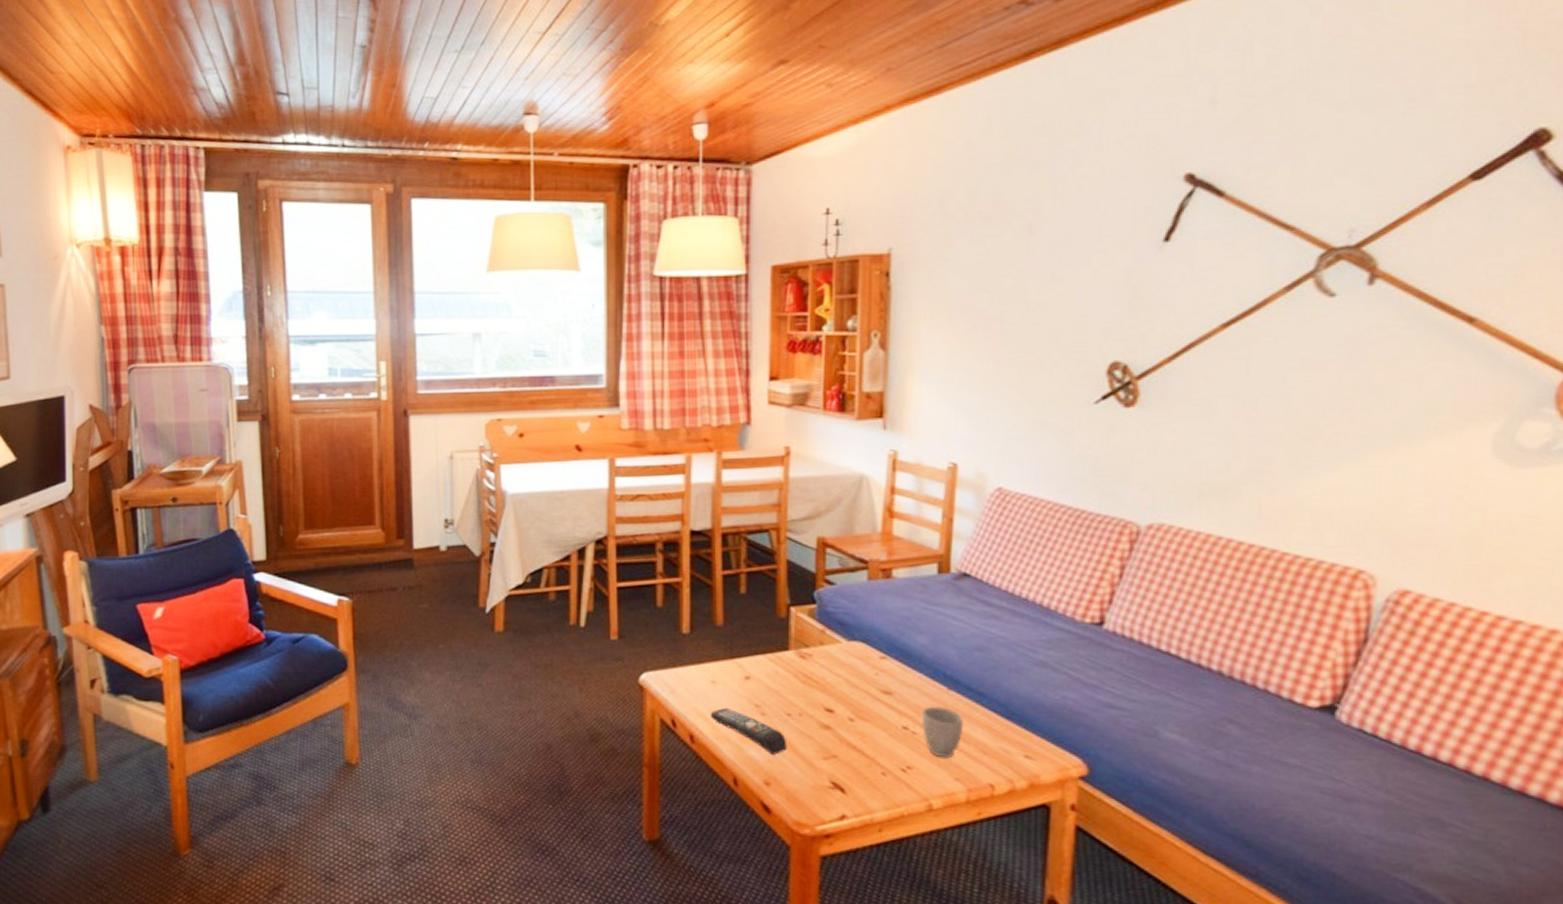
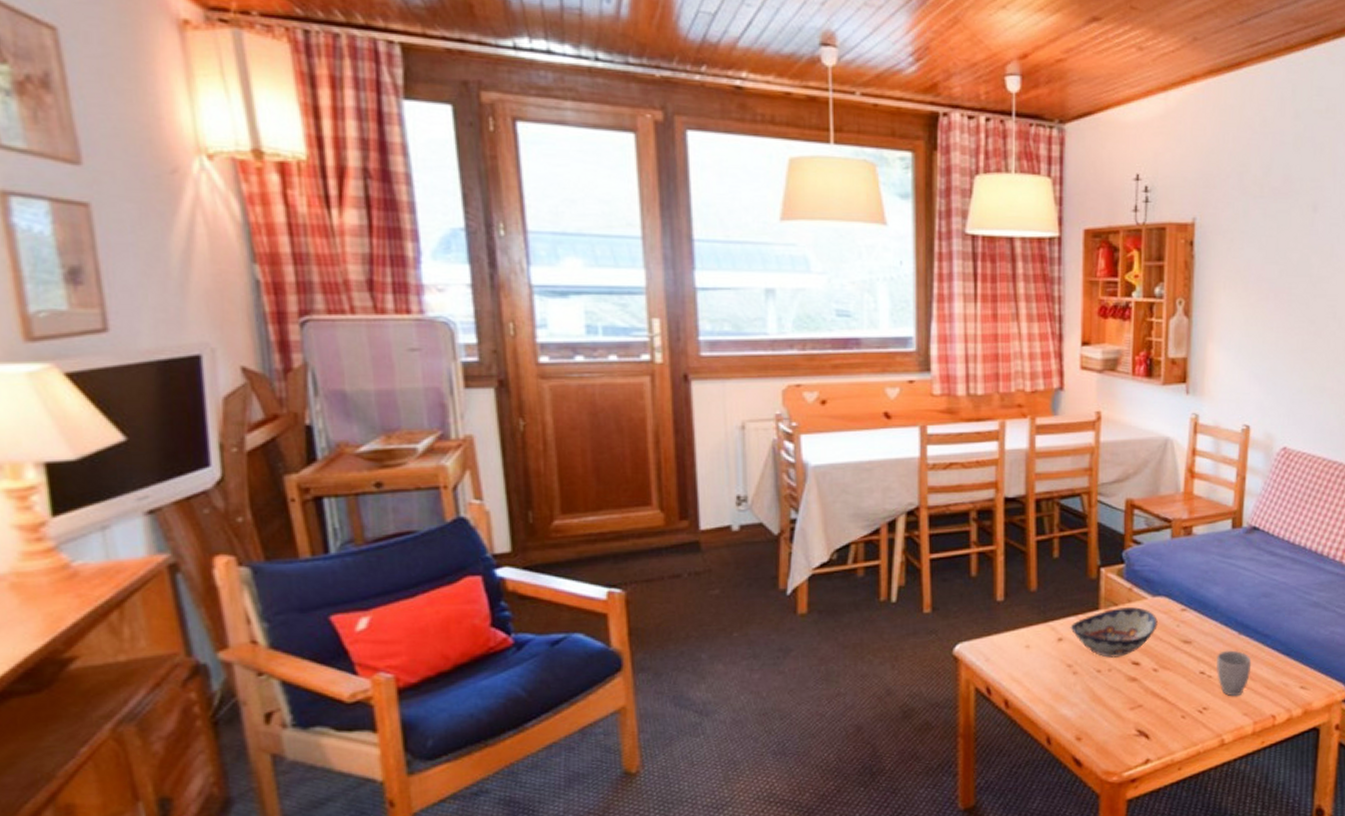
remote control: present [710,707,787,755] -> none [1024,670,1097,711]
decorative bowl: none [758,650,853,702] -> present [1070,607,1158,658]

